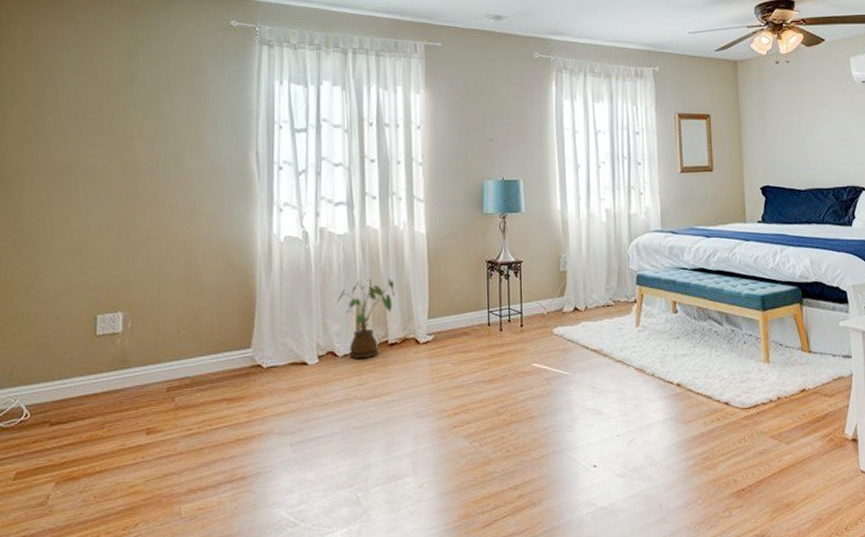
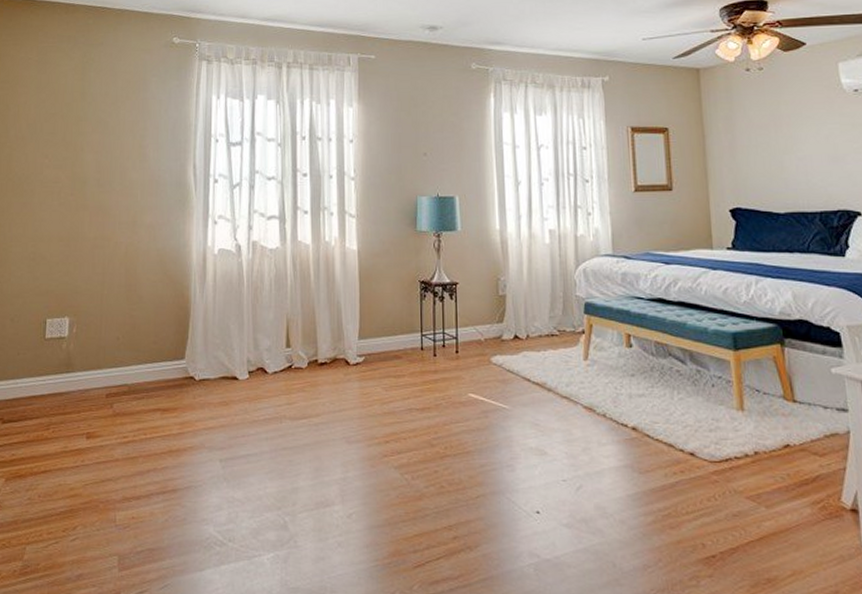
house plant: present [337,278,395,359] -> none [268,294,325,377]

